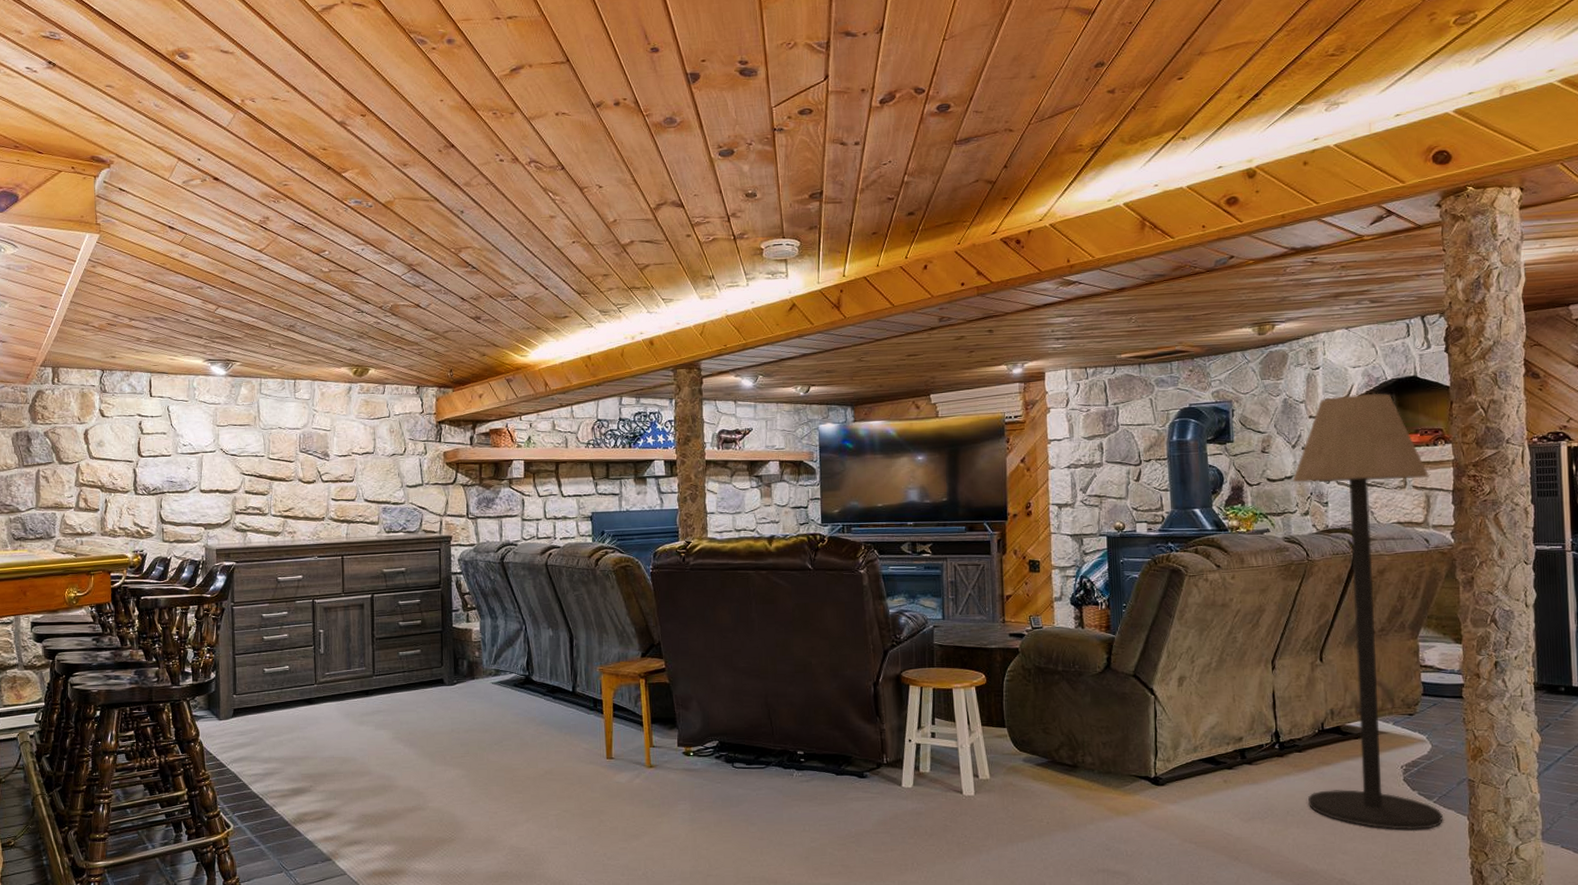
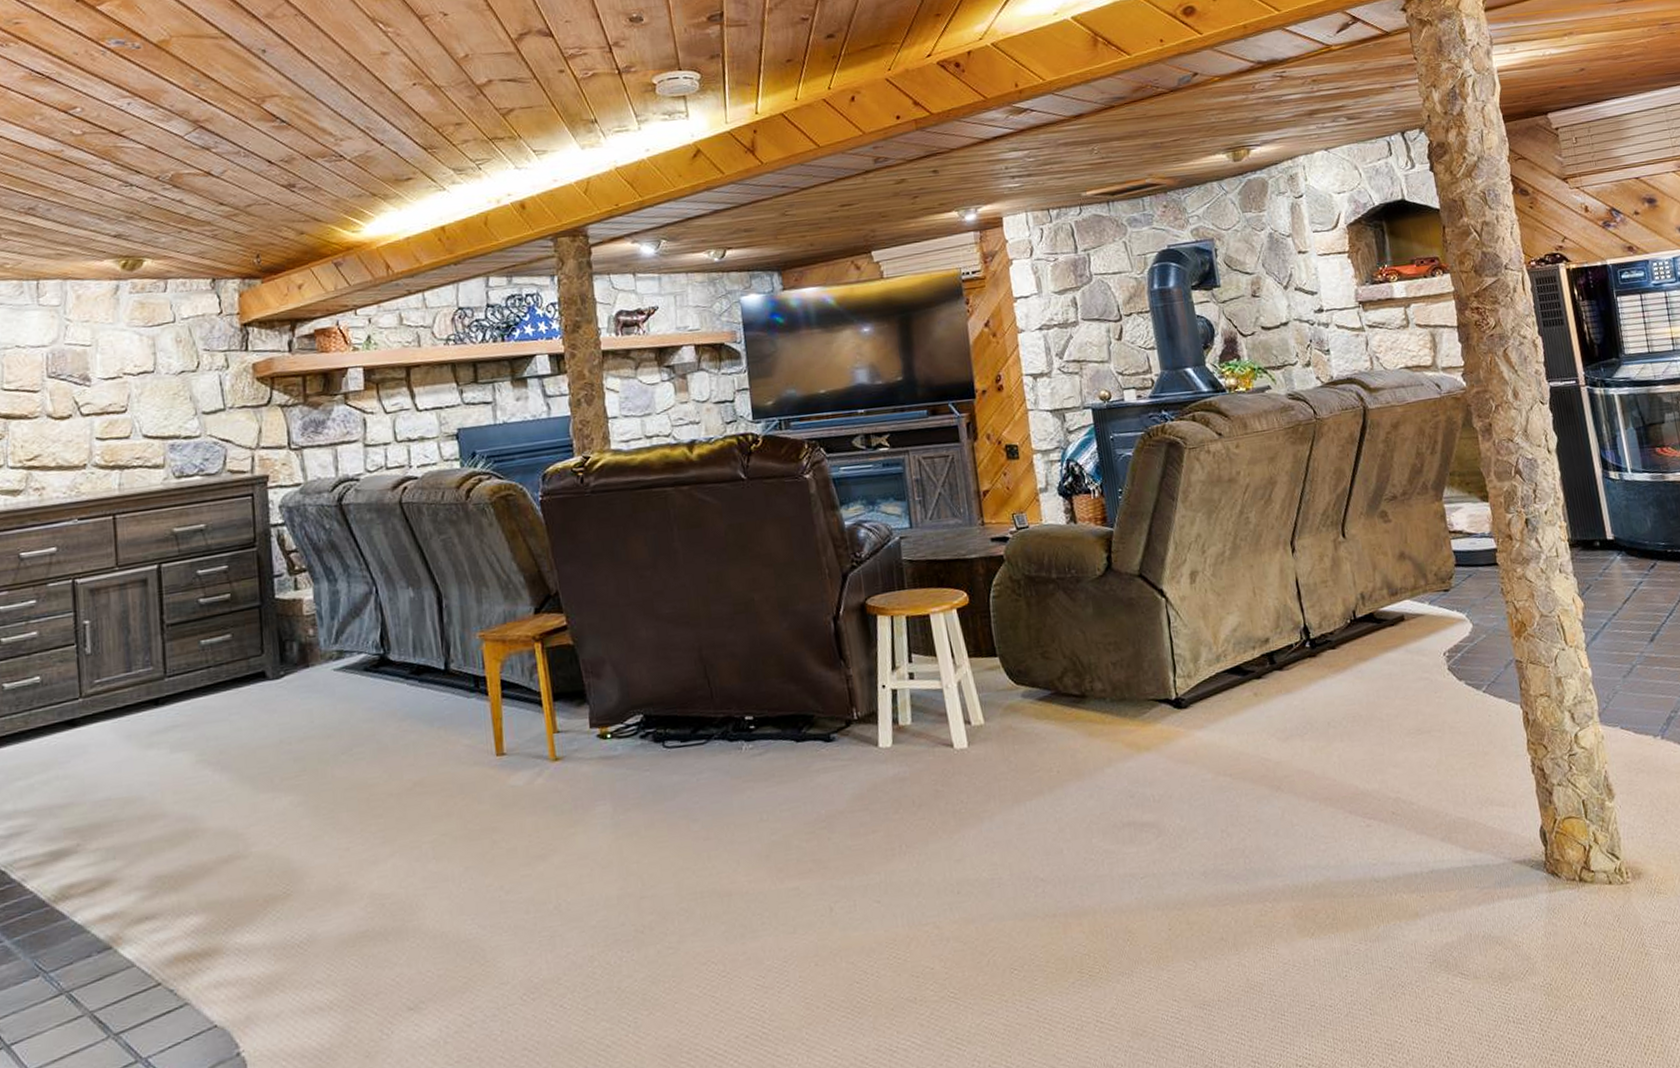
floor lamp: present [1293,393,1443,831] -> none [1289,220,1496,731]

